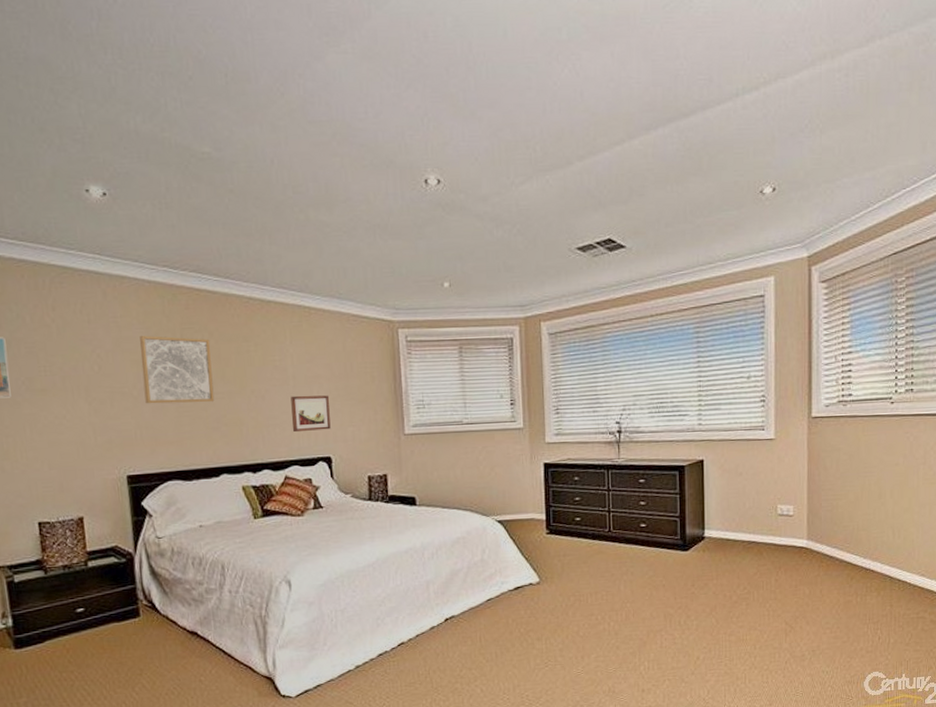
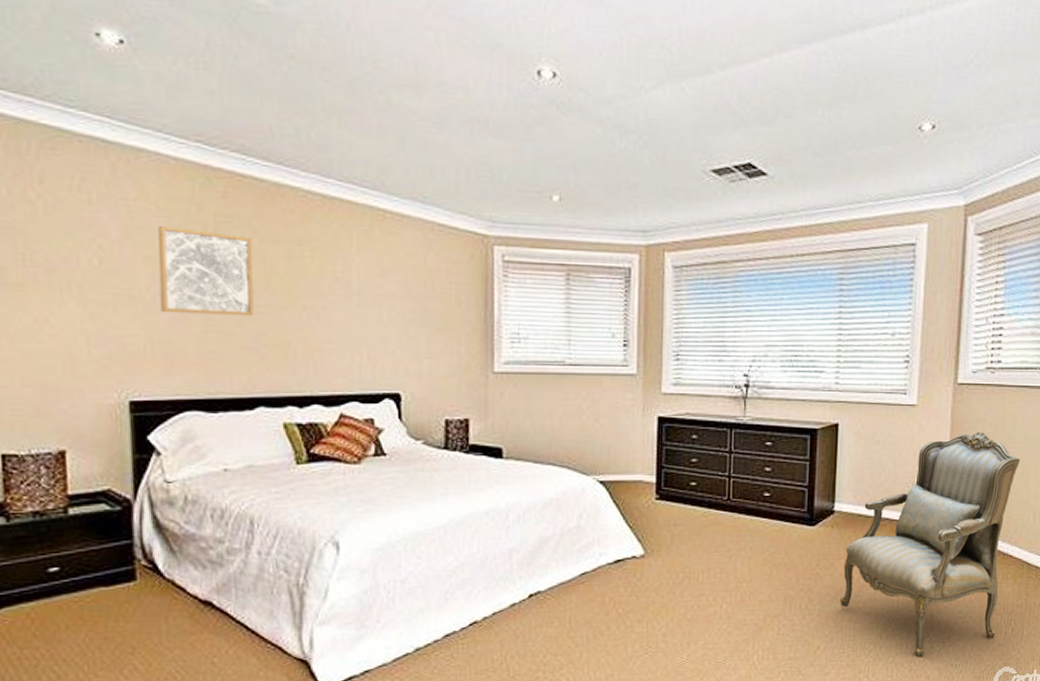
wall art: present [290,395,331,433] -> none [352,316,403,361]
armchair: none [714,460,877,665] -> present [839,432,1021,658]

